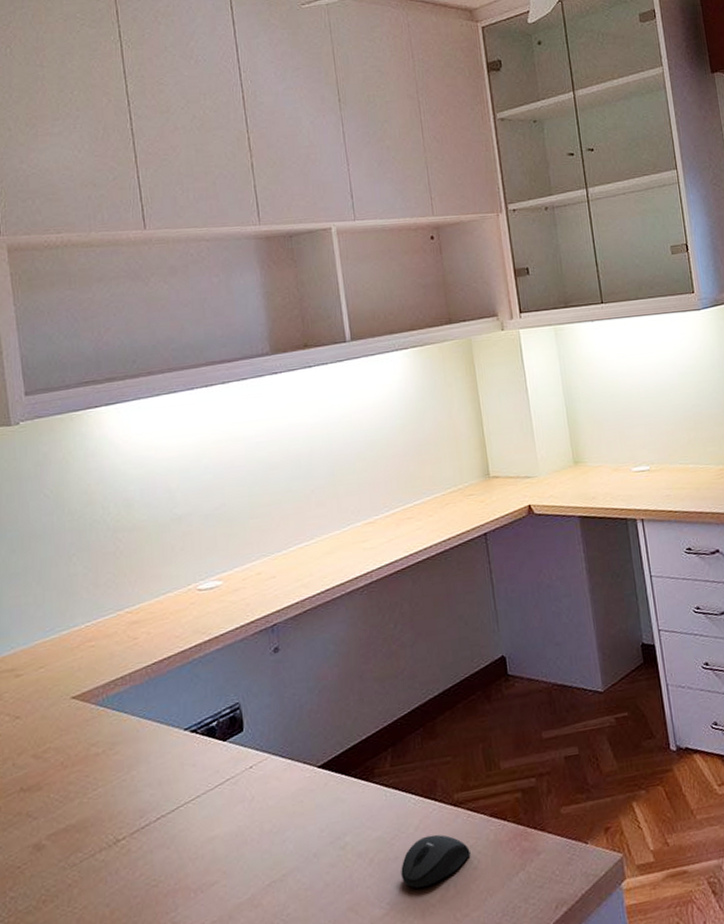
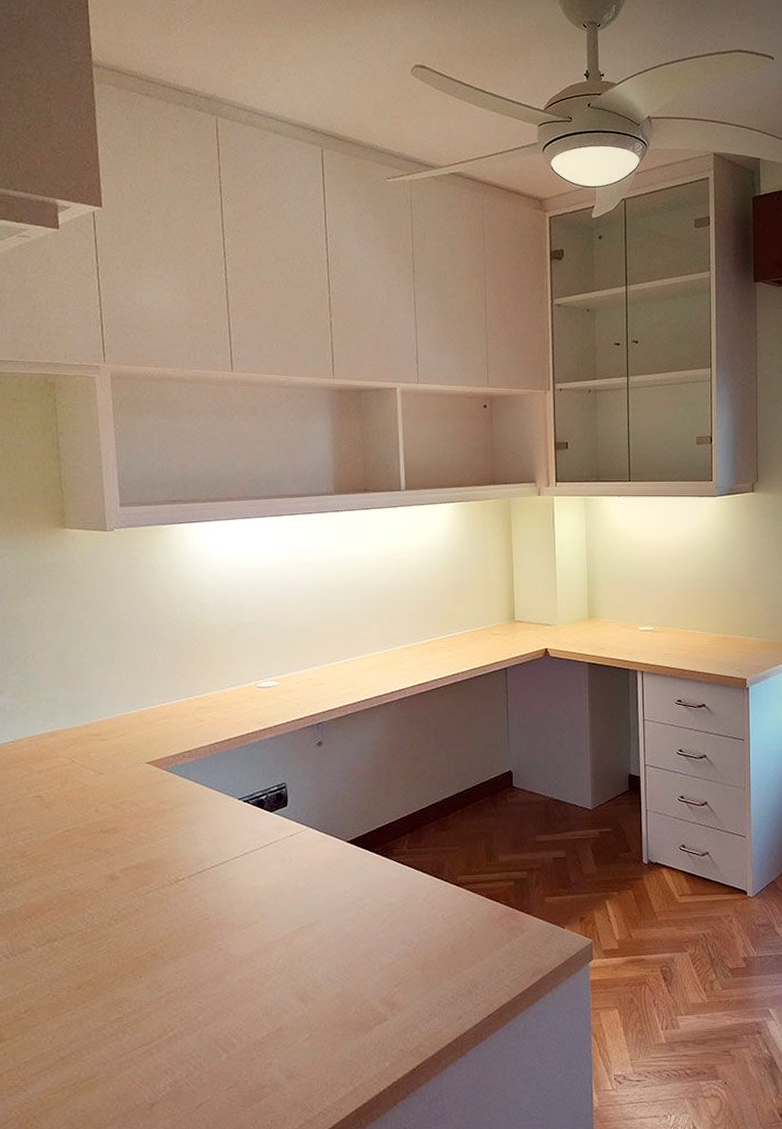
mouse: present [401,834,471,889] -> none [408,906,467,947]

